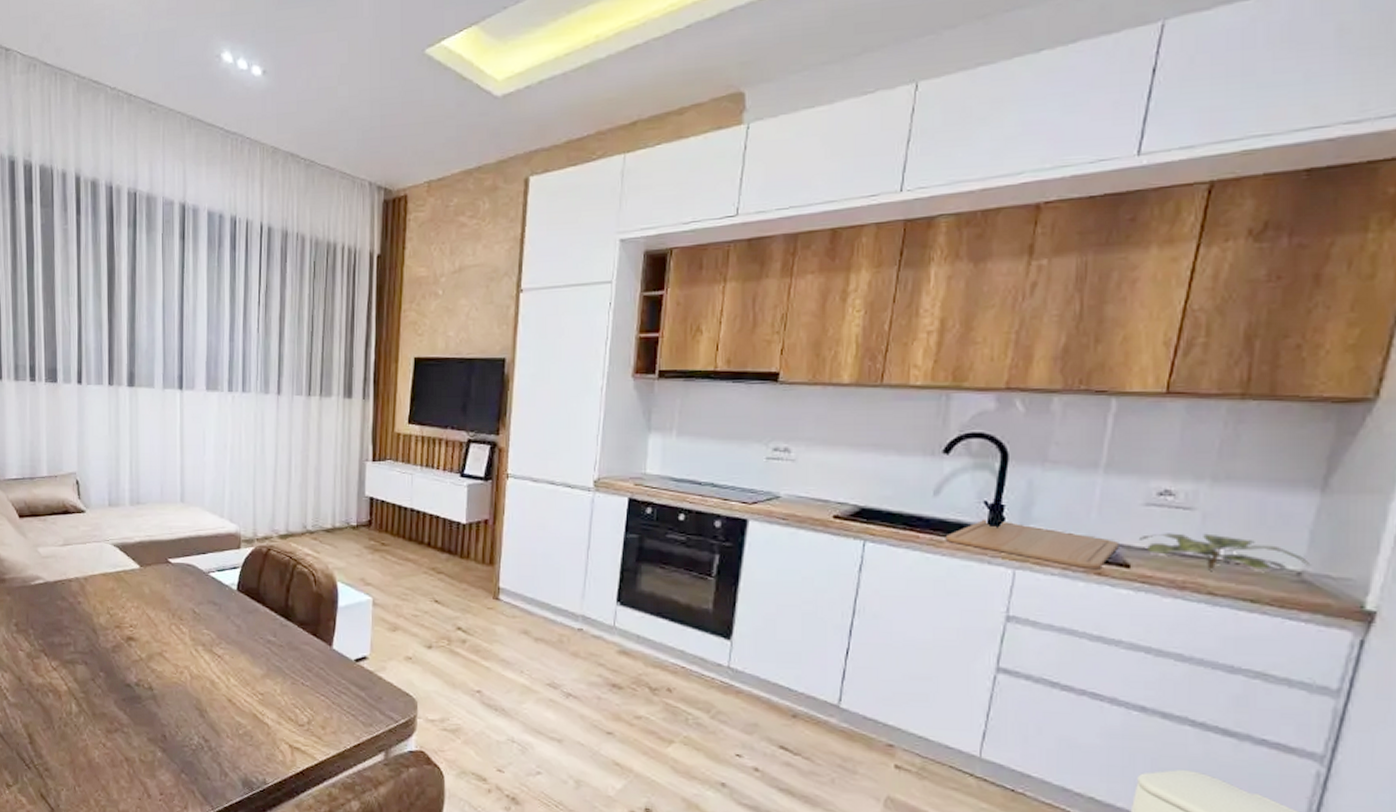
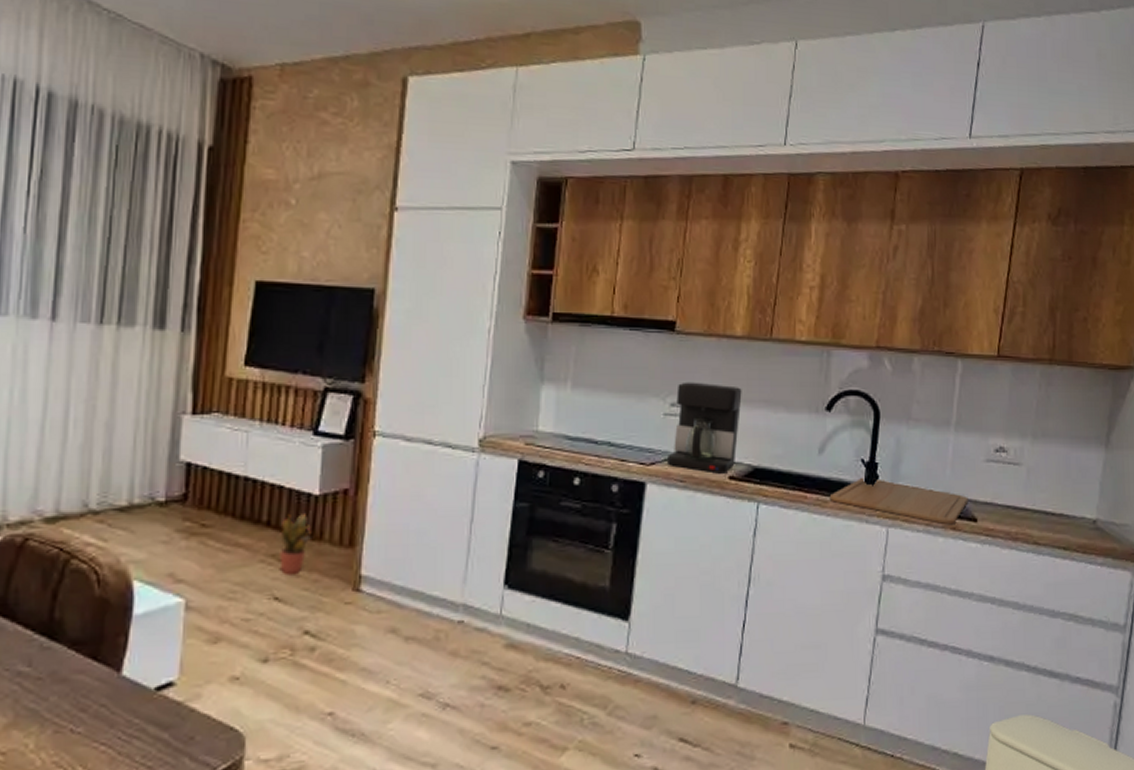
potted plant: none [436,538,461,585] -> present [278,514,311,576]
coffee maker: none [770,428,849,513] -> present [668,382,742,474]
plant: present [1140,533,1311,570] -> none [983,487,1102,522]

